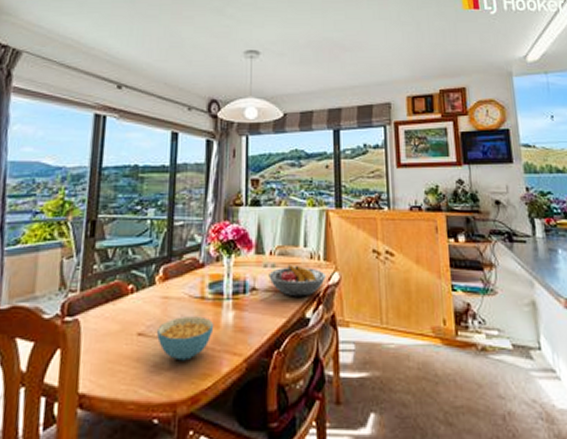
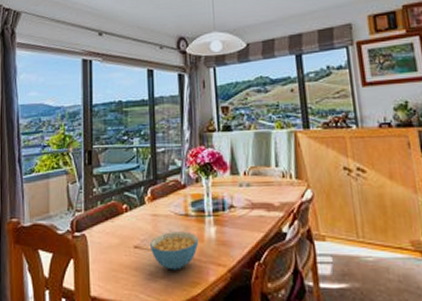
fruit bowl: present [269,264,325,297] -> none [244,183,299,213]

